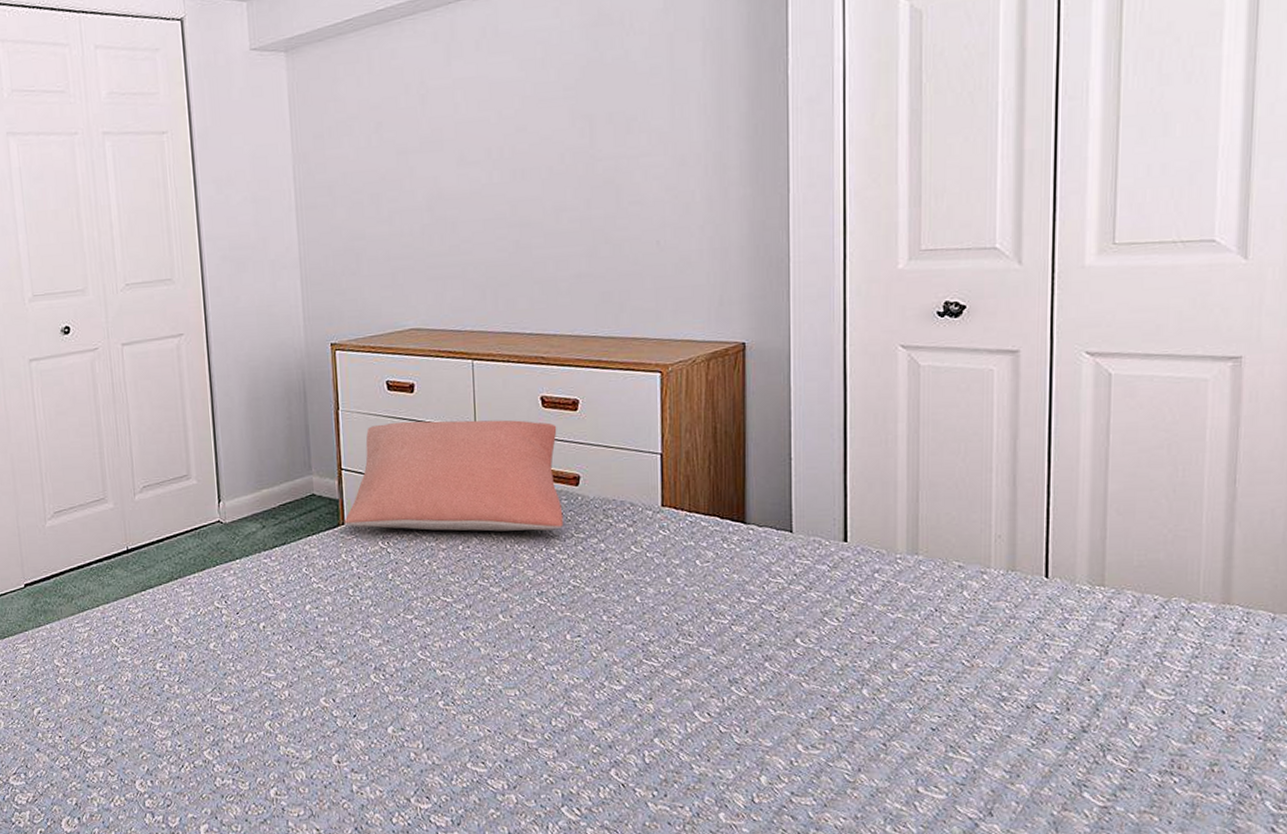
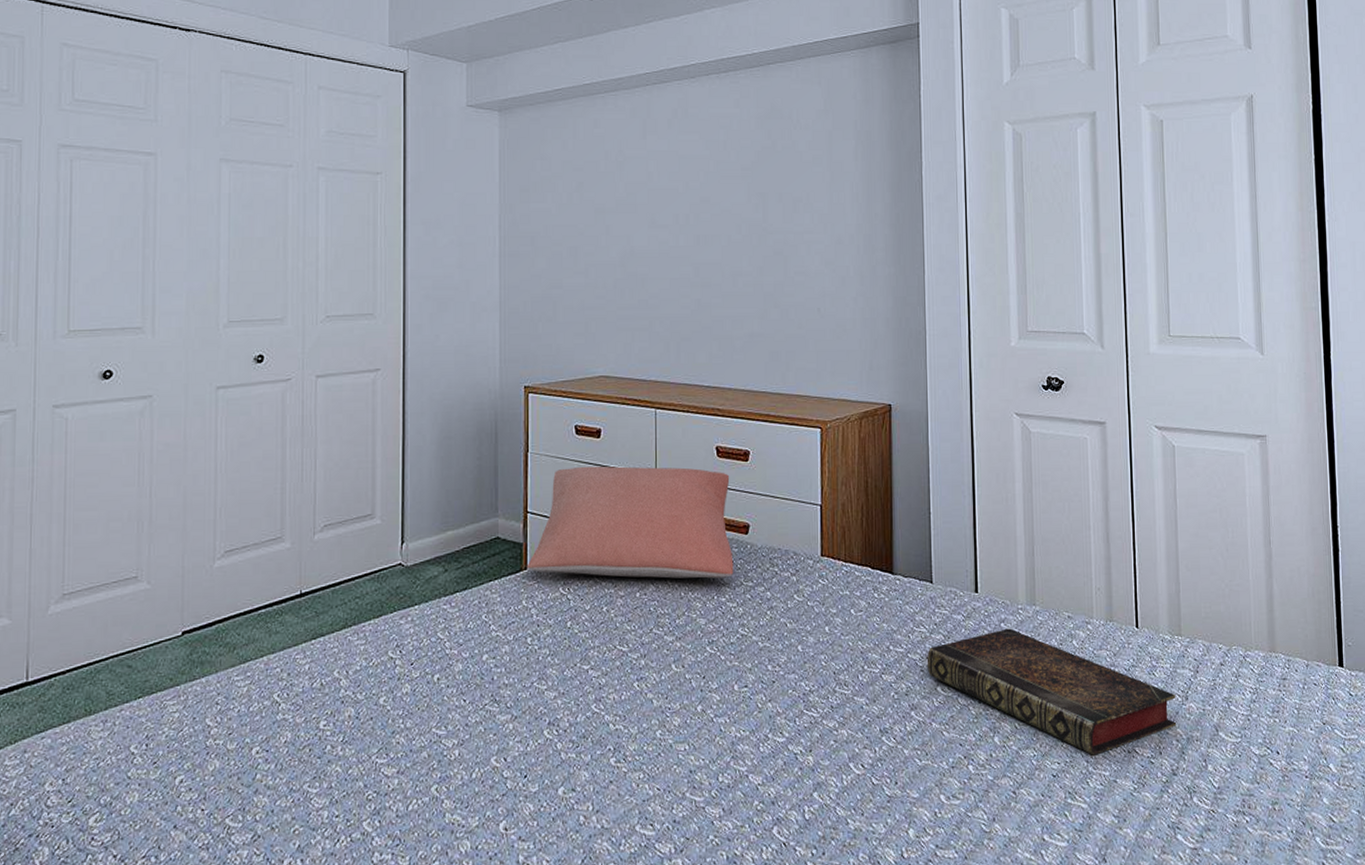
book: none [784,578,1092,710] -> present [926,628,1177,755]

